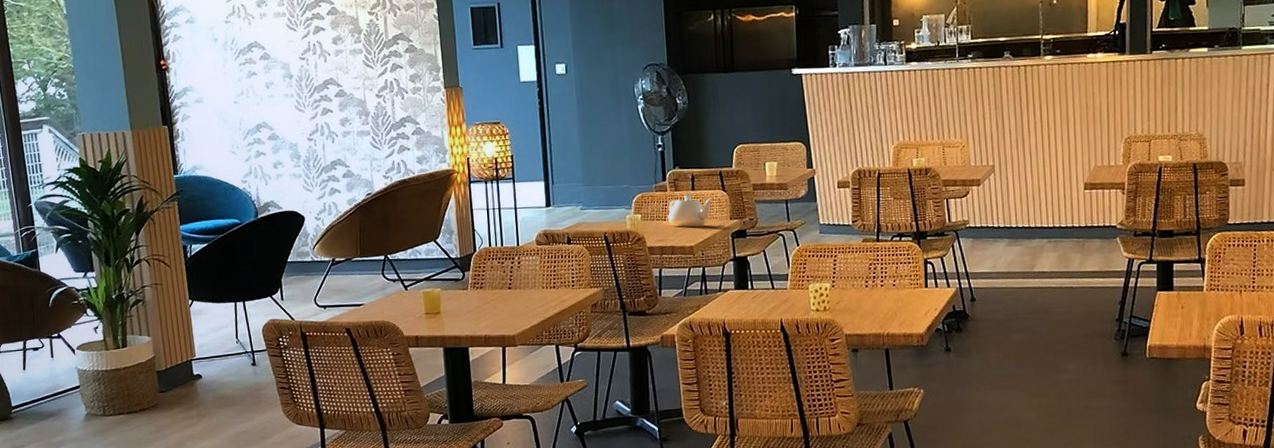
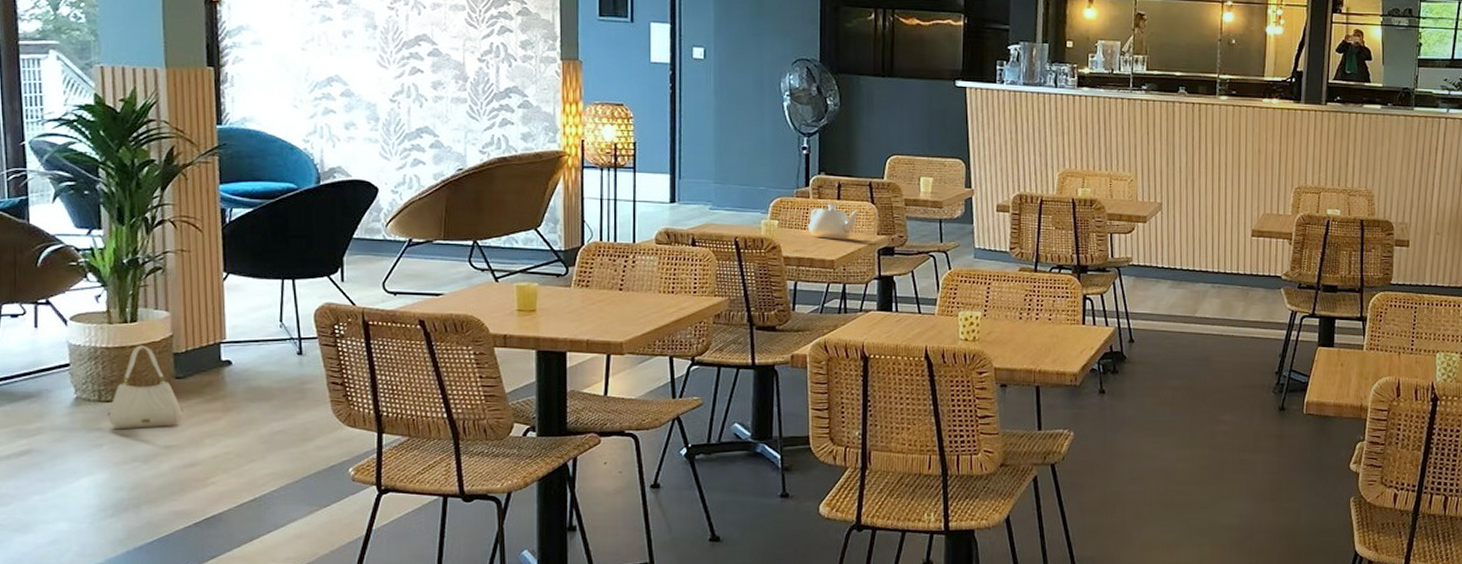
handbag: none [111,366,169,438] -> present [107,345,184,430]

